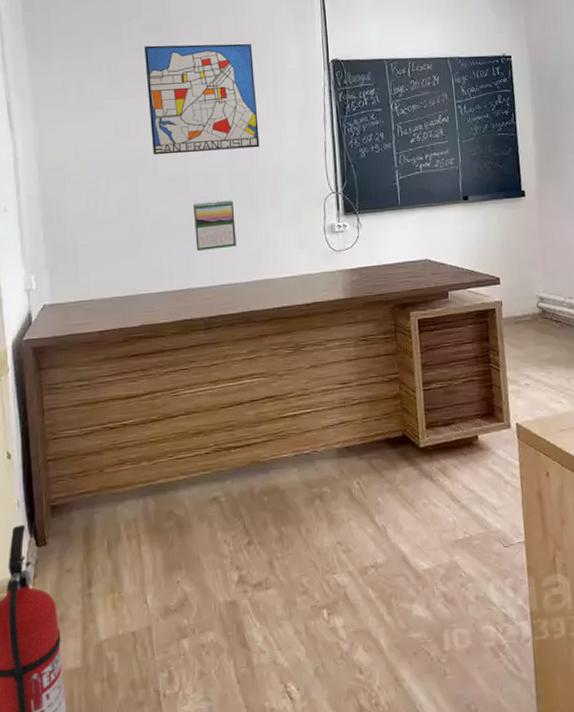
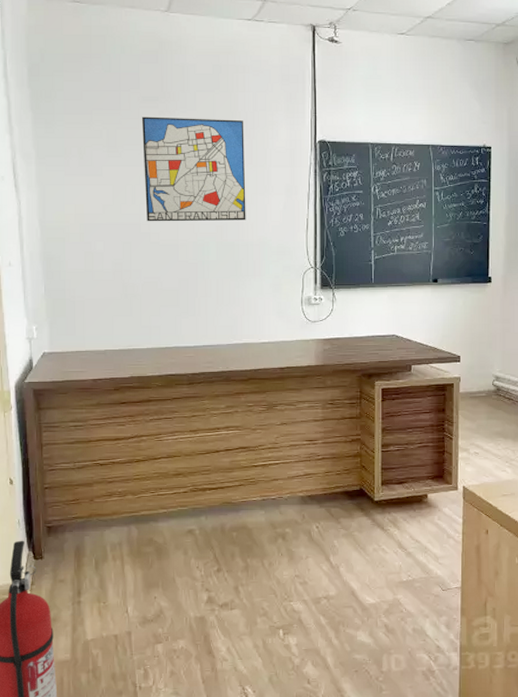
calendar: present [192,199,237,251] -> none [181,267,220,313]

